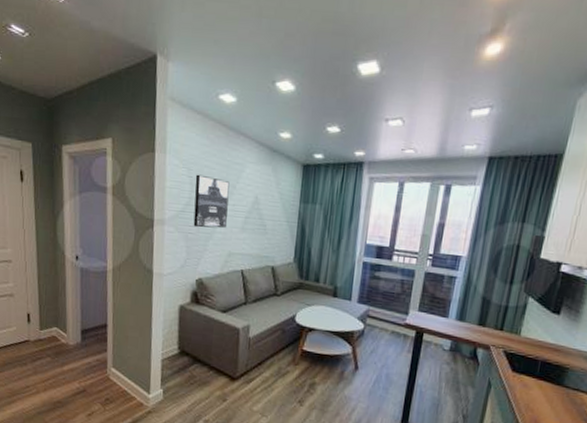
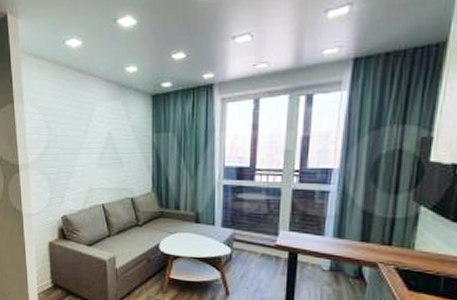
wall art: present [193,174,230,228] -> none [51,118,84,168]

